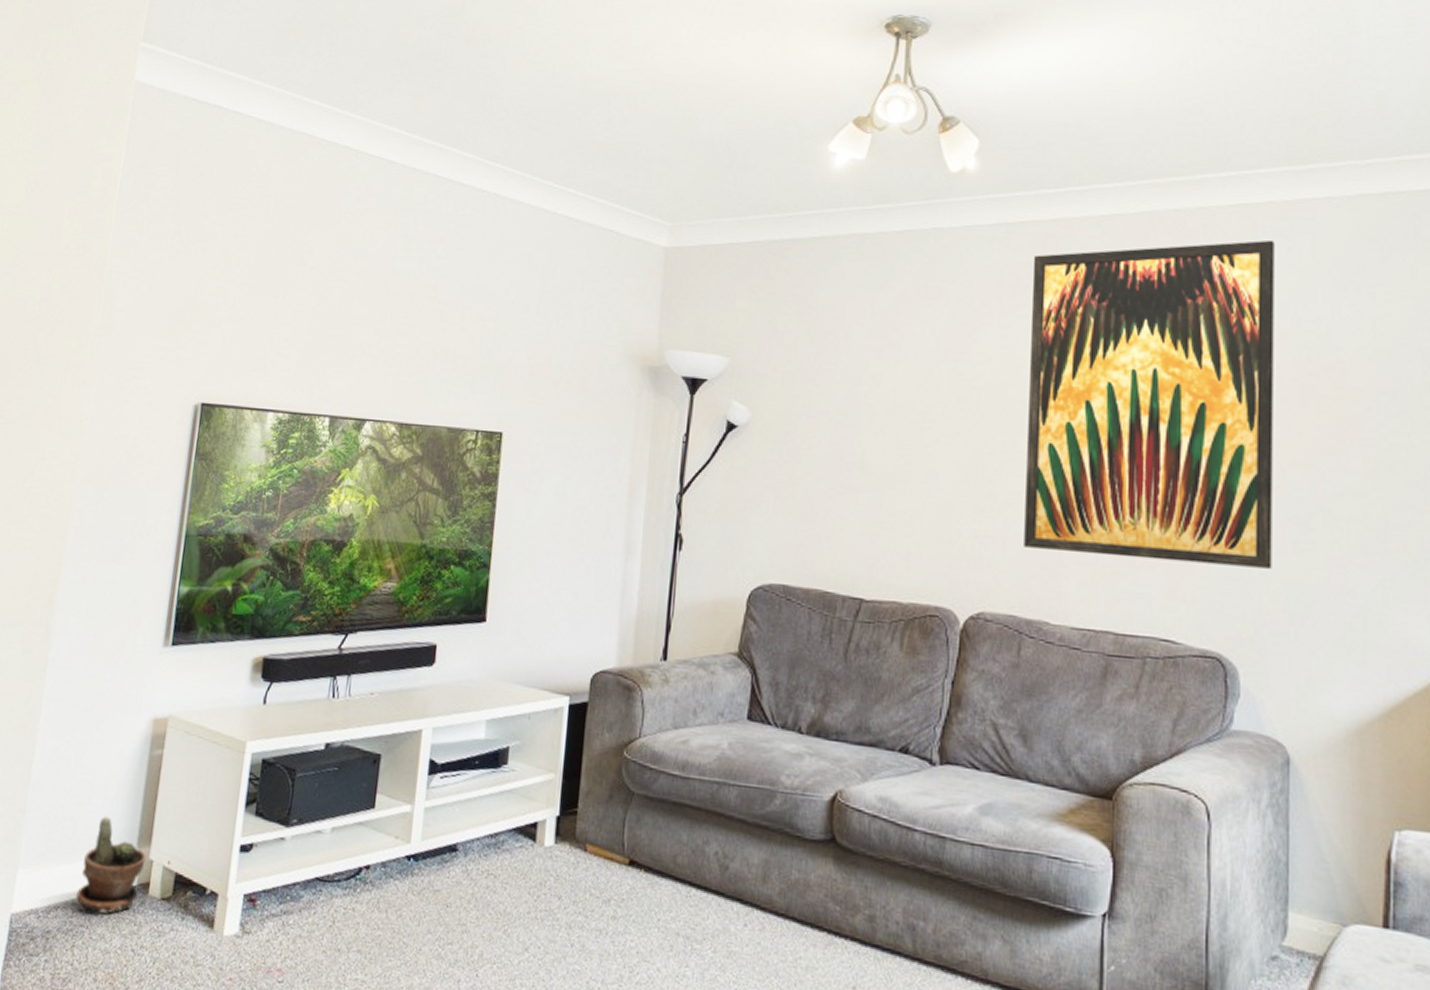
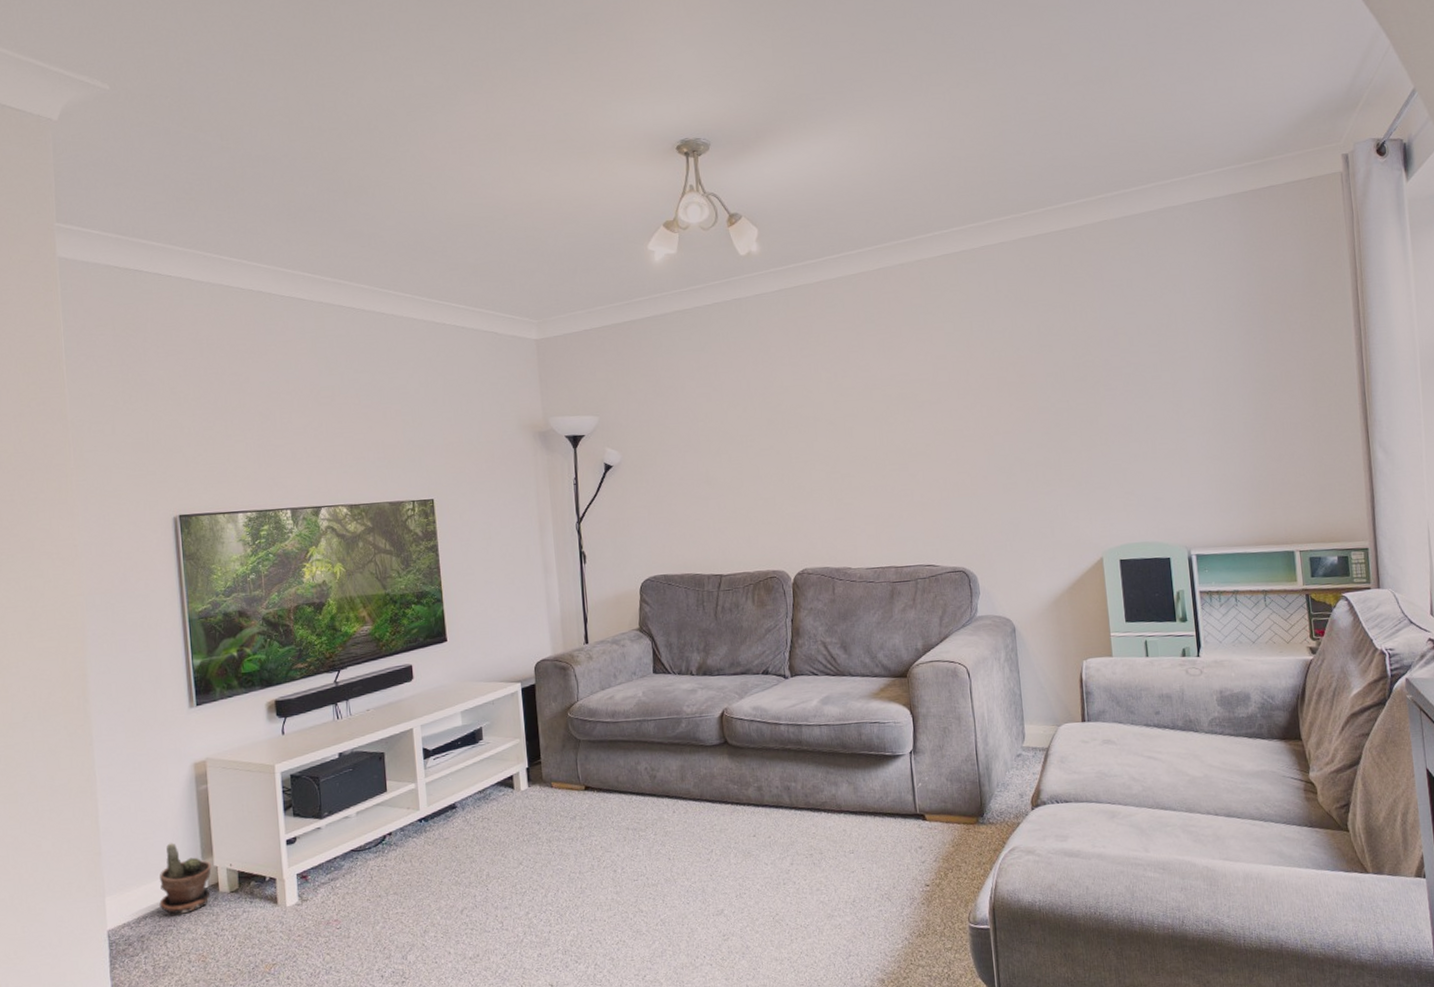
wall art: present [1024,239,1275,569] -> none [807,278,991,519]

